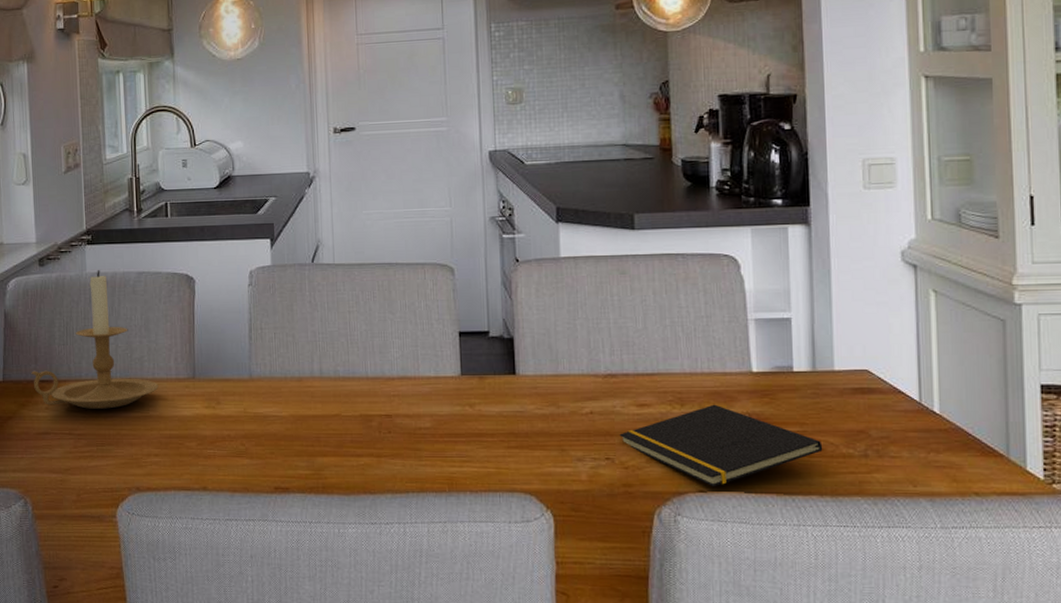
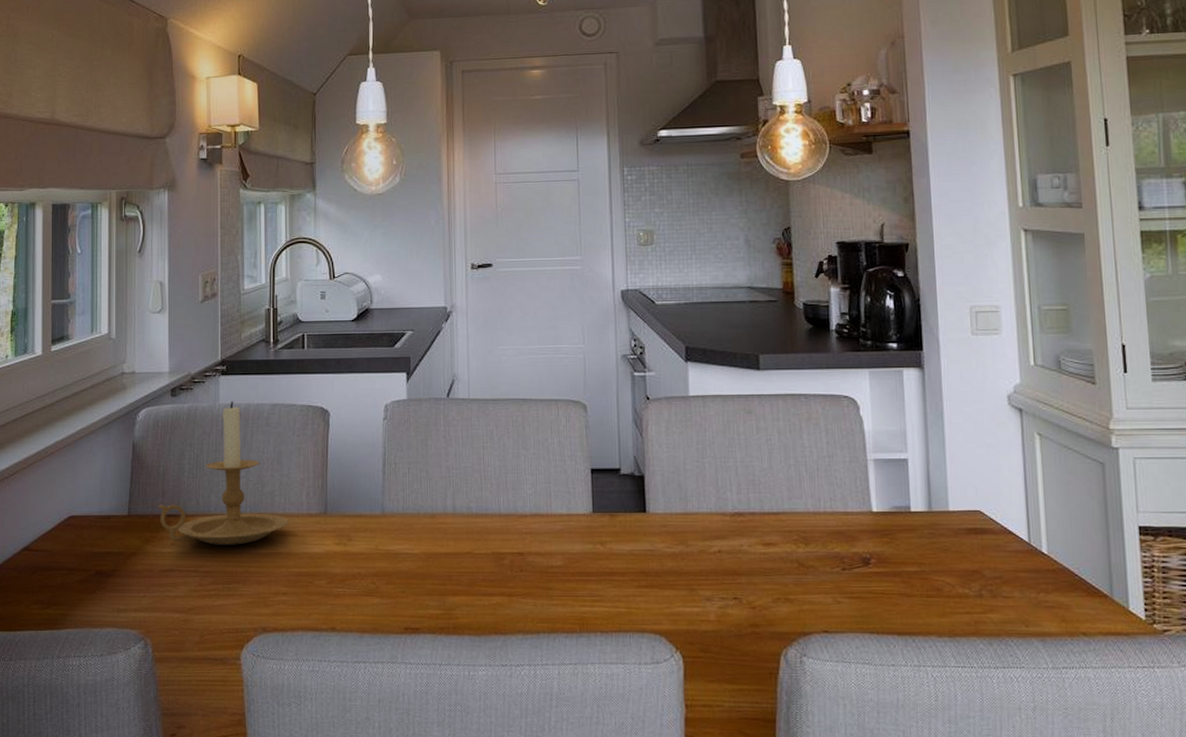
notepad: present [619,404,823,486] -> none [746,544,940,626]

